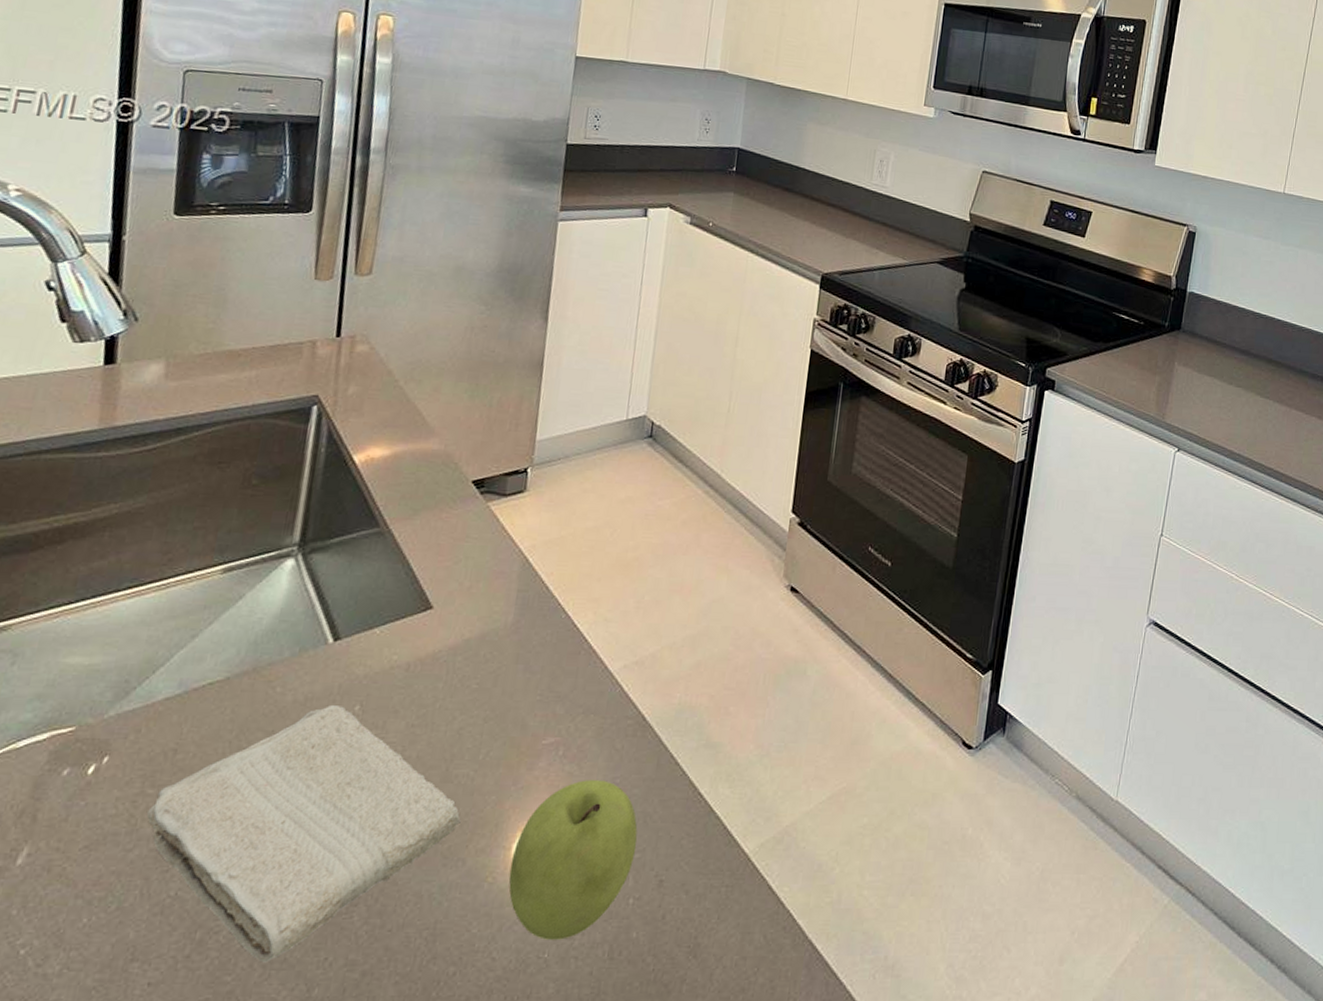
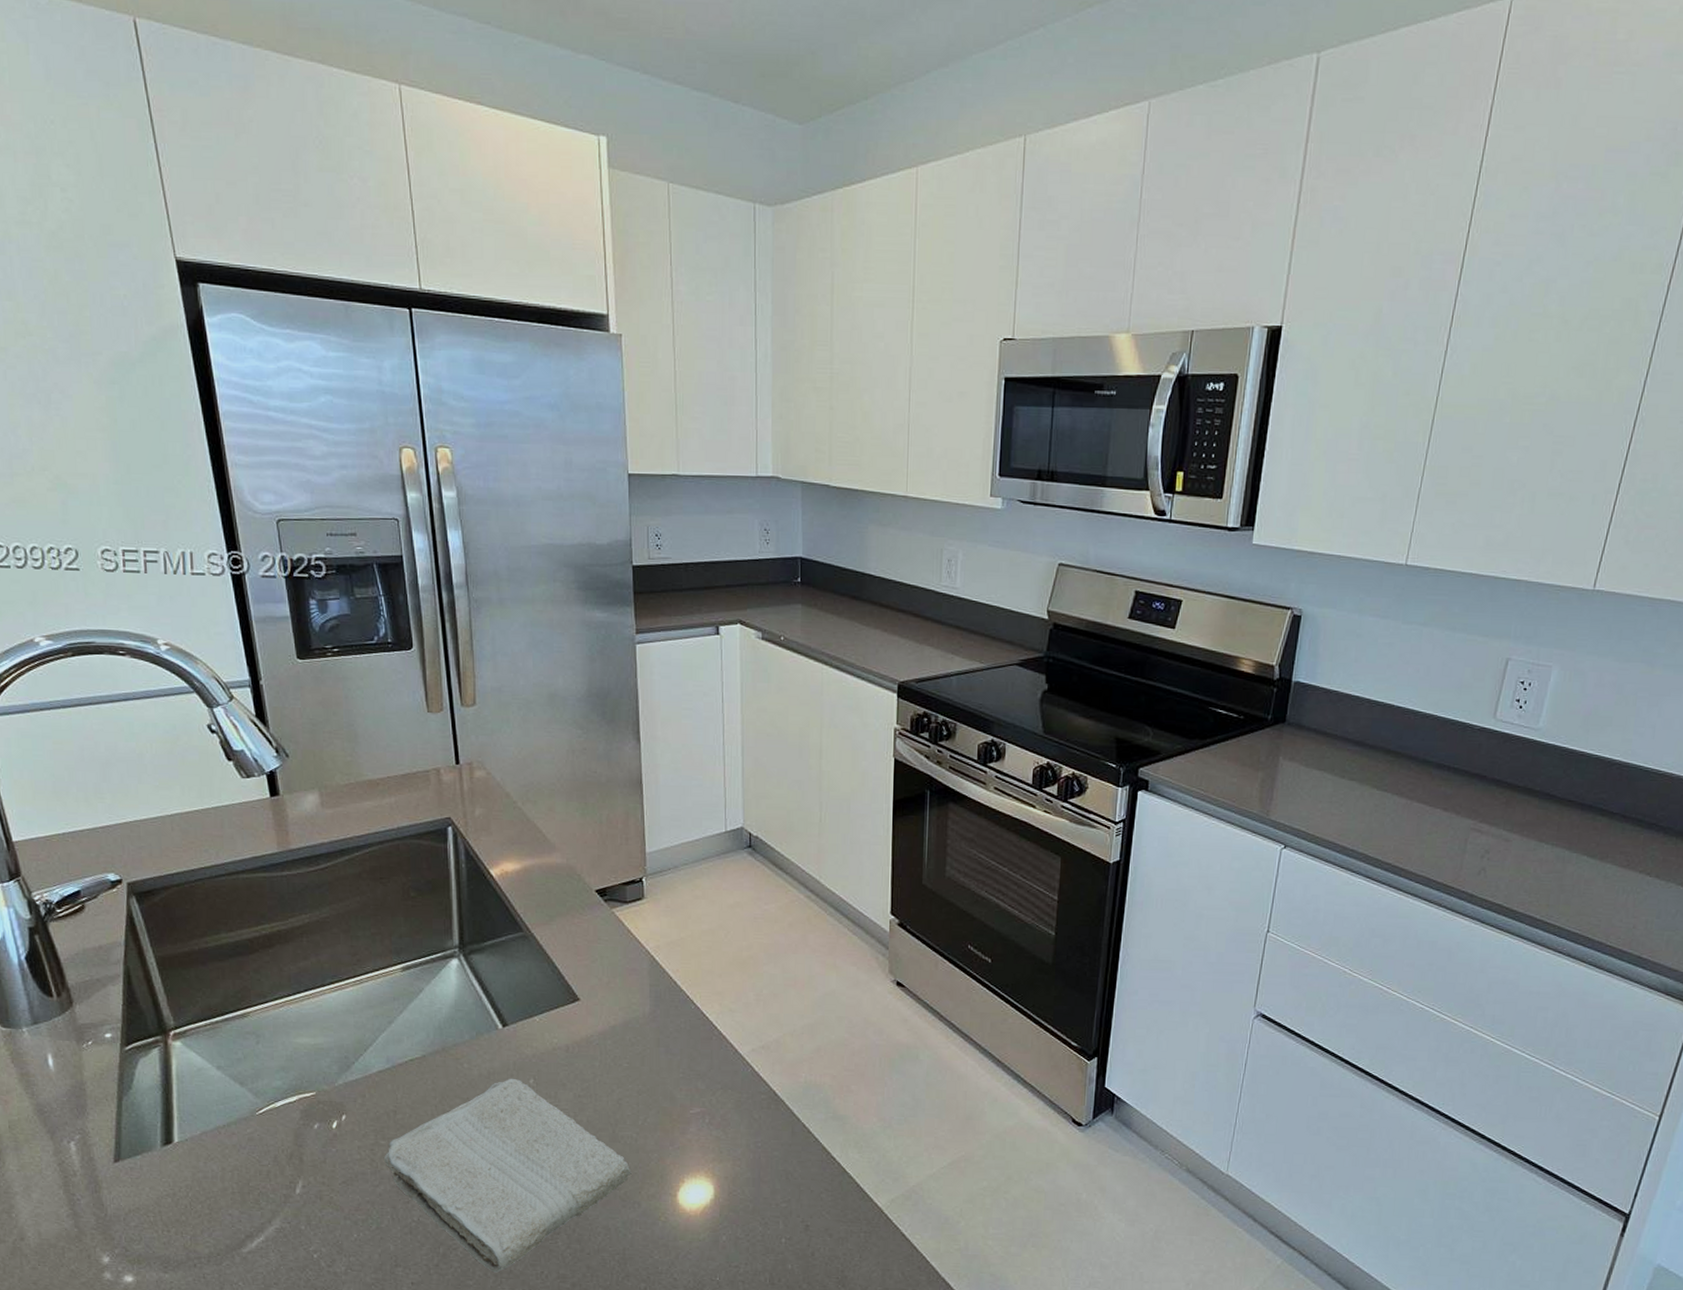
fruit: present [508,780,638,940] -> none [678,1143,782,1267]

